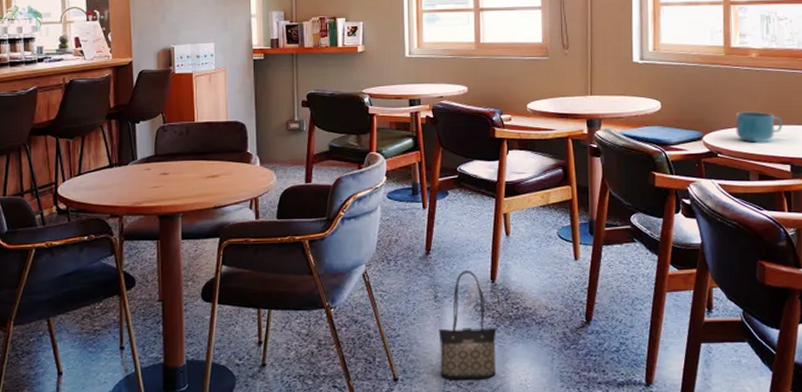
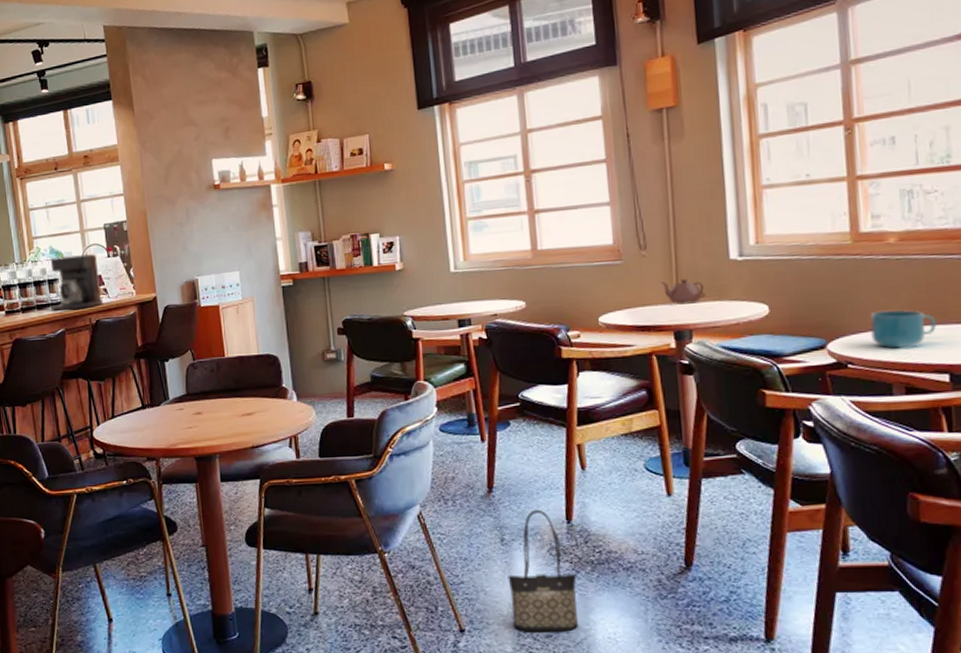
coffee maker: none [24,15,79,70] -> present [50,253,104,312]
teapot: none [578,75,613,97] -> present [660,278,706,305]

